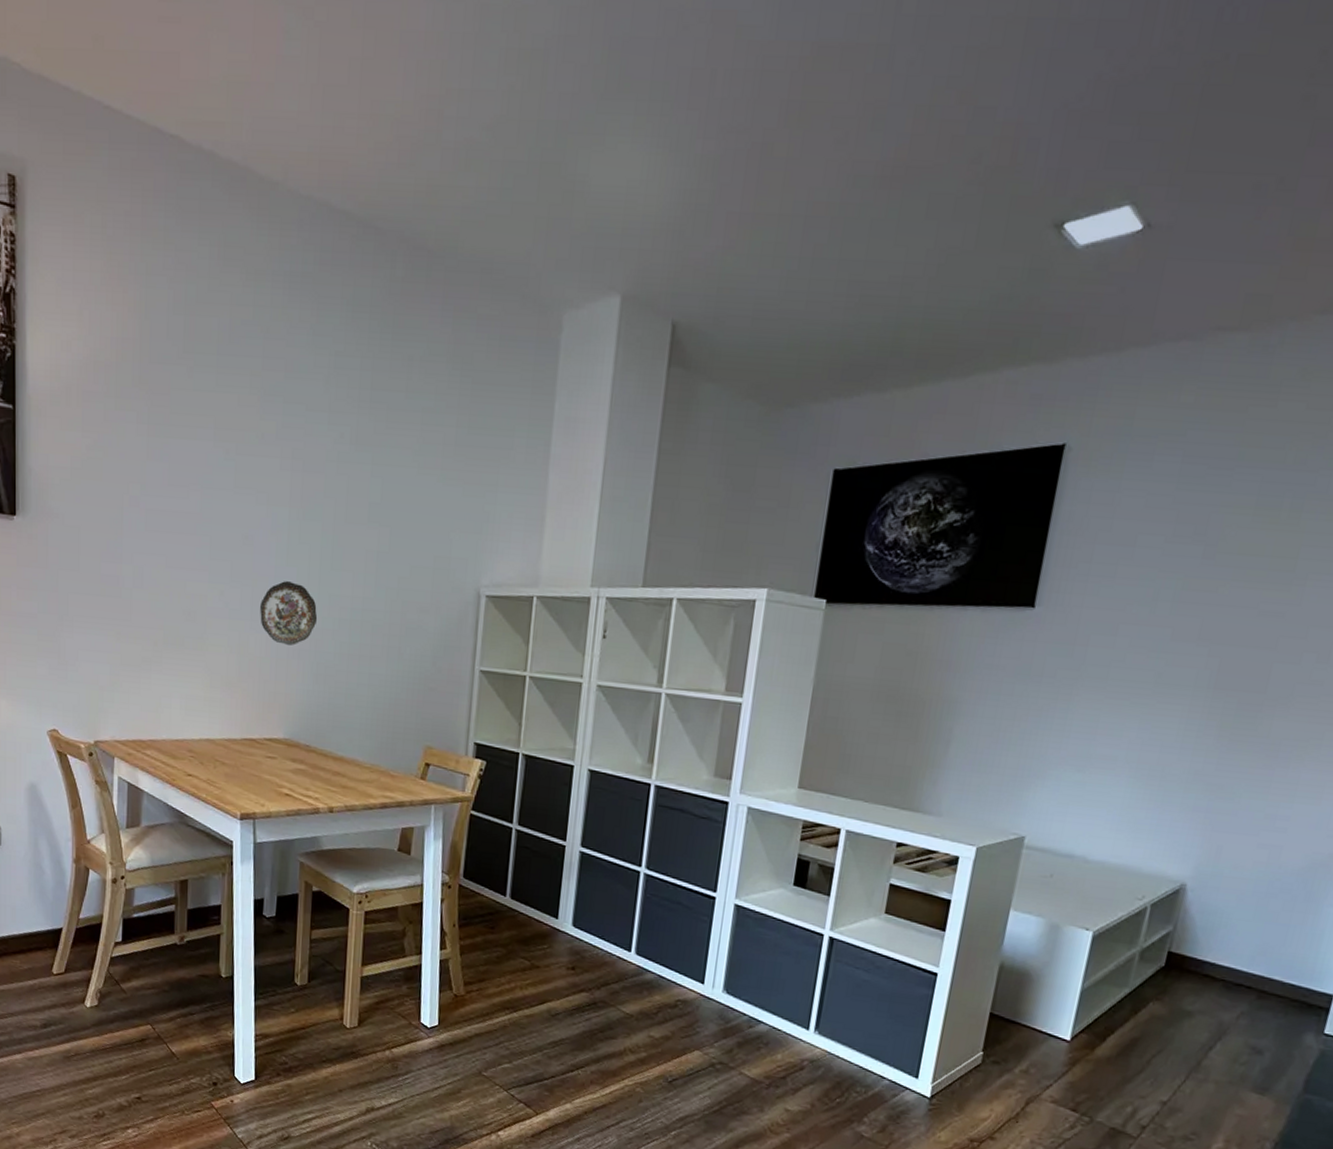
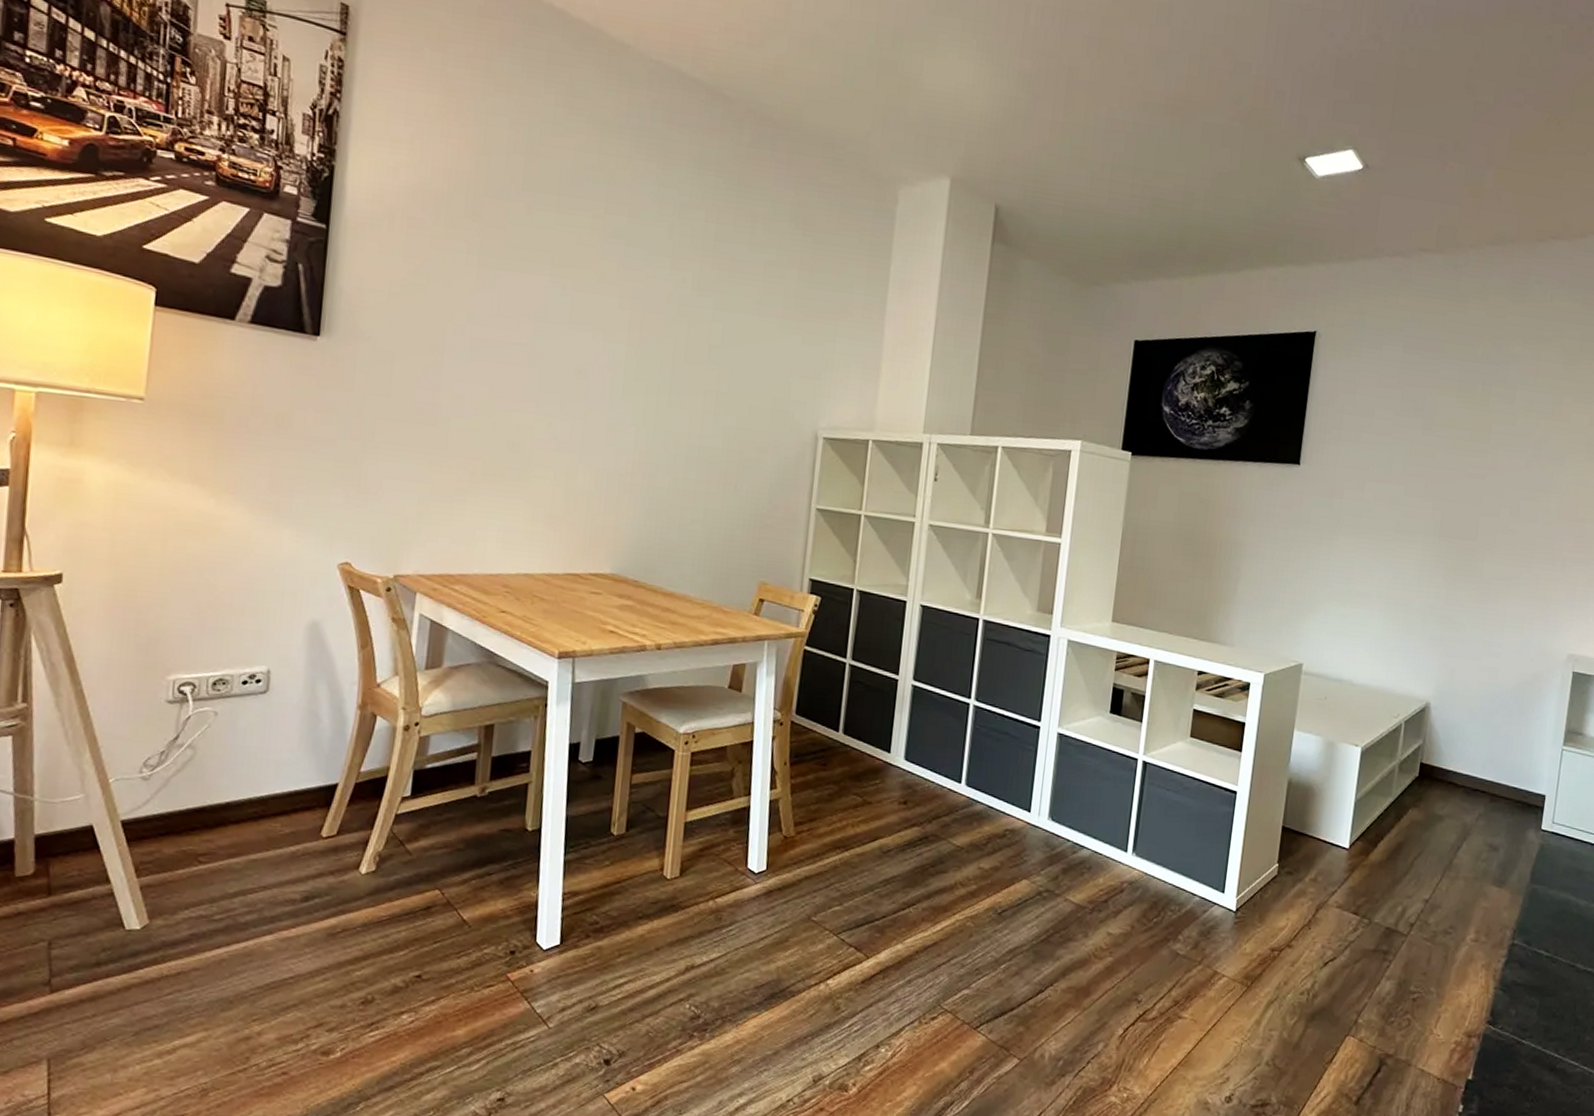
decorative plate: present [260,581,318,645] -> none [590,416,652,480]

